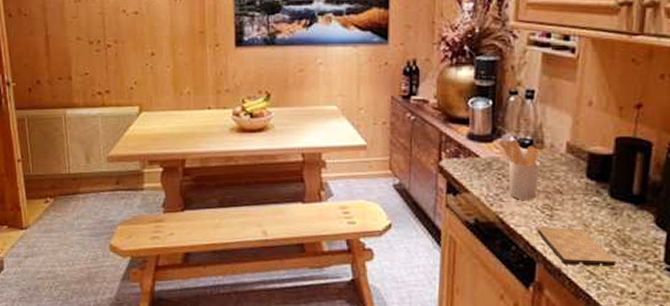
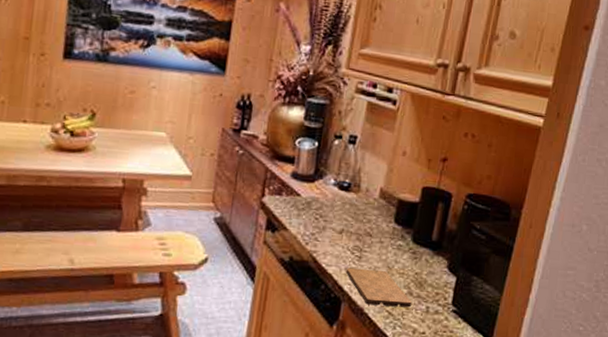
utensil holder: present [498,140,541,200] -> none [319,181,356,241]

